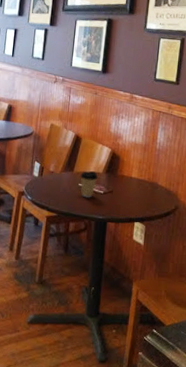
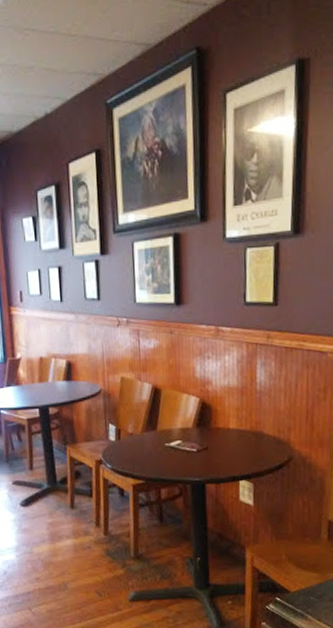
coffee cup: present [80,171,98,198] -> none [166,427,188,459]

